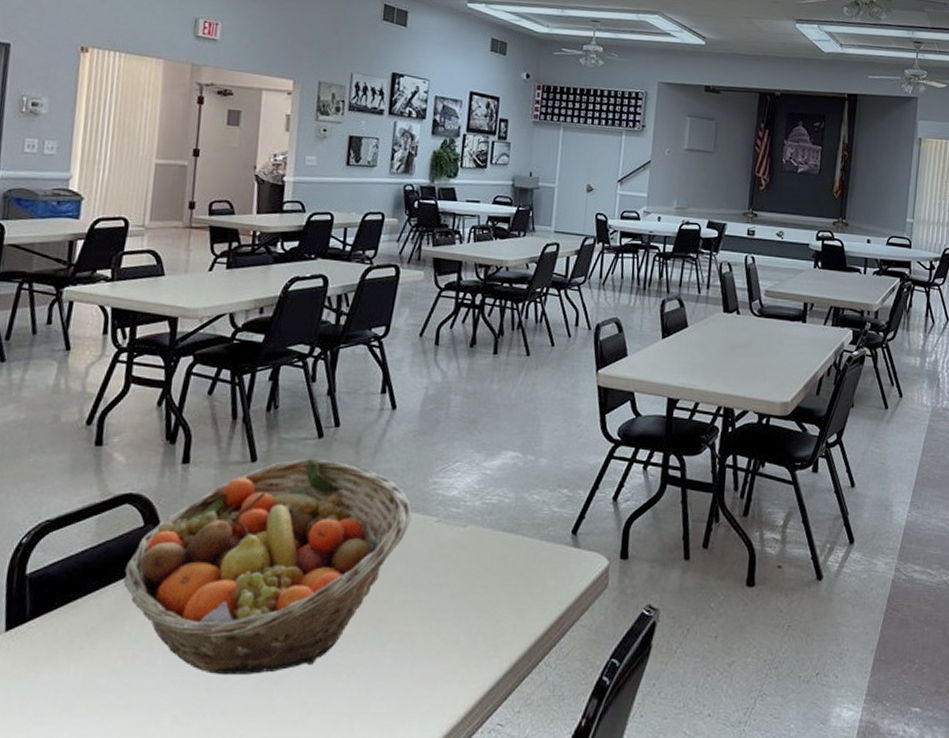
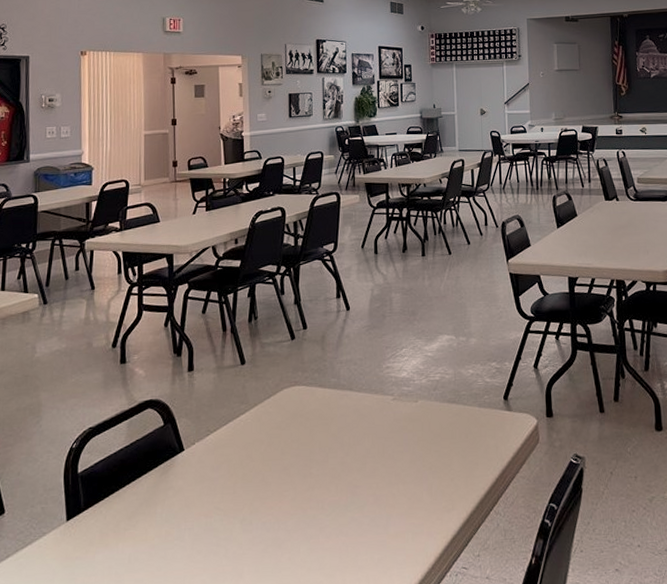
fruit basket: present [123,458,412,676] -> none [153,356,372,544]

